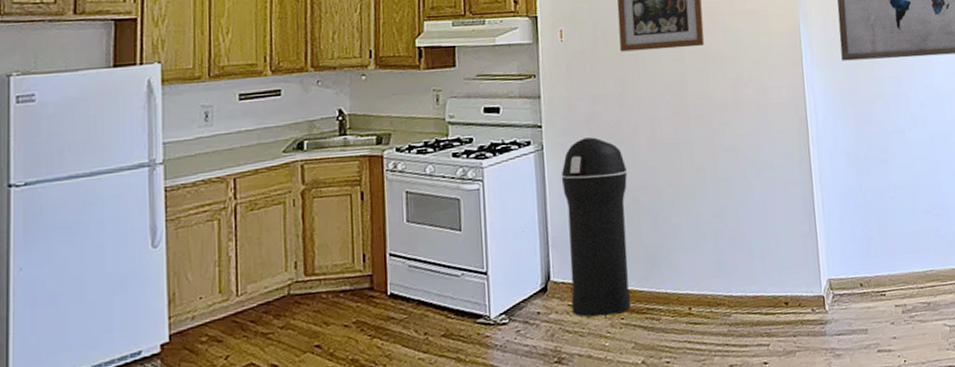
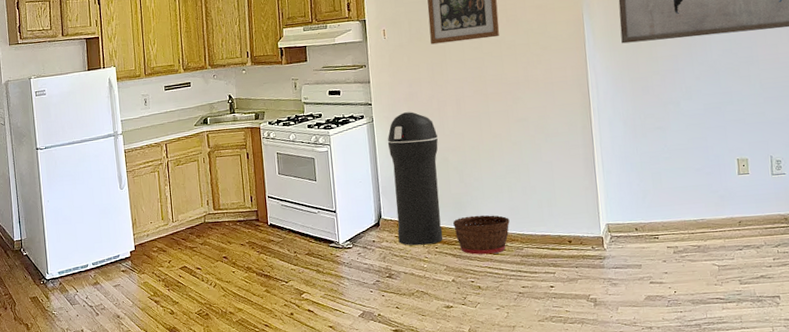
basket: none [644,272,715,326] -> present [453,215,510,255]

